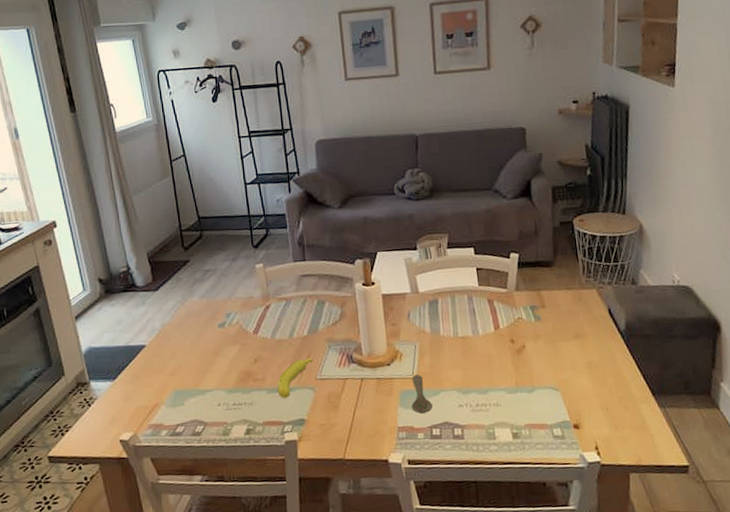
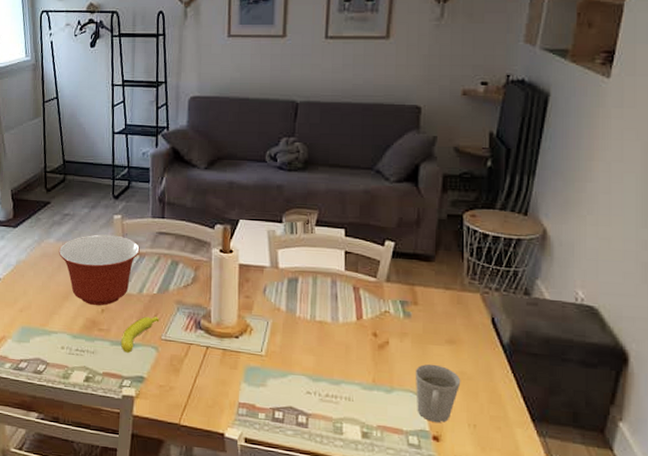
mixing bowl: none [203,284,285,357] -> present [58,234,140,306]
spoon: present [412,374,433,414] -> none [256,352,278,394]
mug: none [550,359,591,413] -> present [415,363,461,423]

